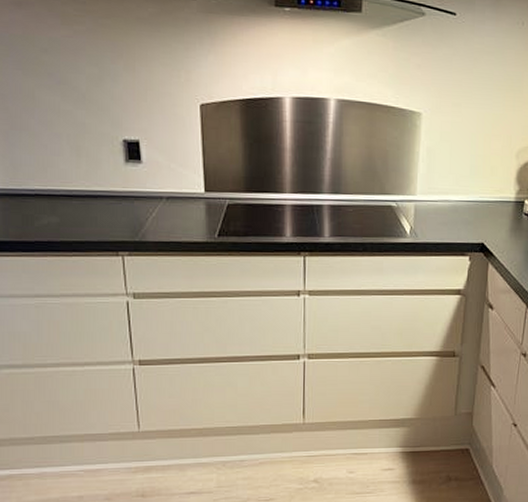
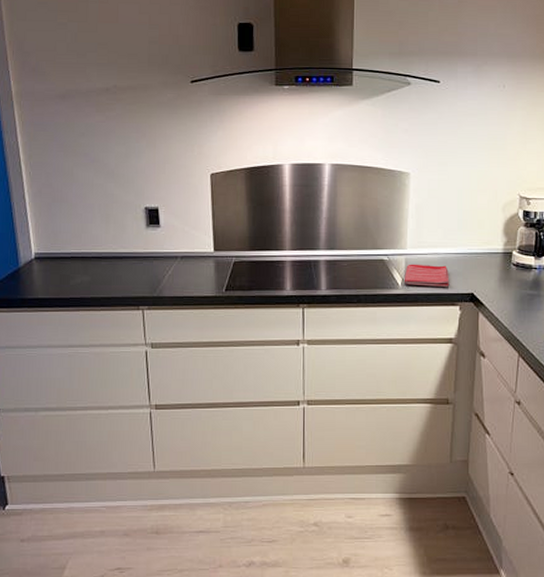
dish towel: none [413,211,460,236] -> present [405,264,450,287]

